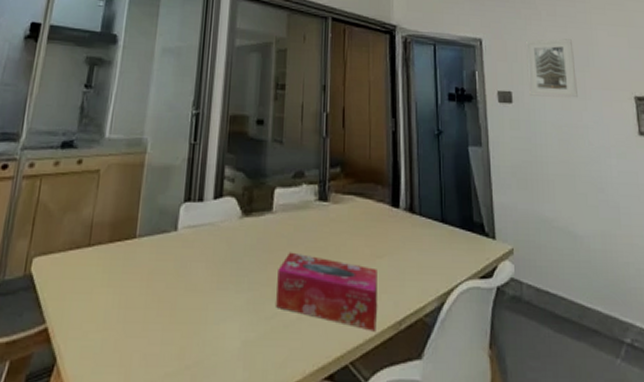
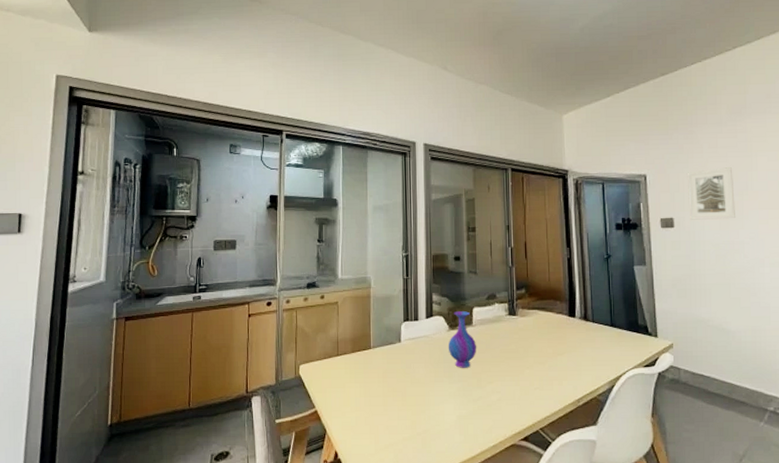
vase: none [238,192,276,271] -> present [448,311,477,368]
tissue box: present [276,252,377,331] -> none [480,353,560,407]

